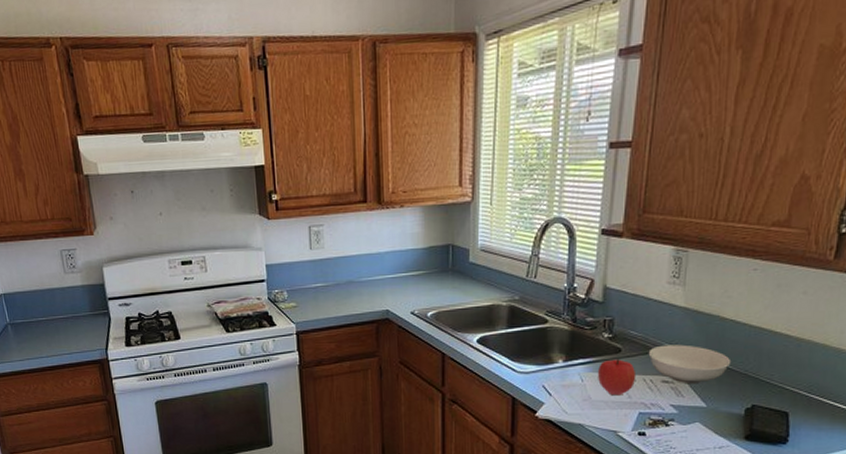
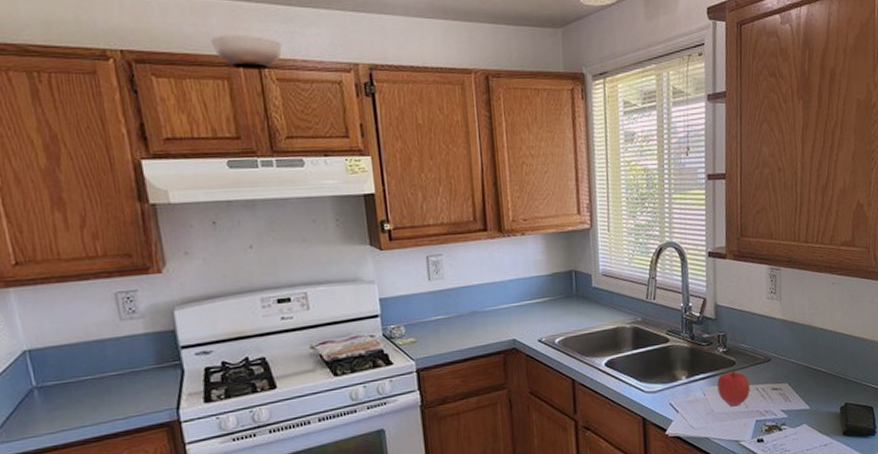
bowl: none [128,15,188,49] -> present [210,34,283,70]
bowl: present [648,344,732,385] -> none [758,353,825,390]

